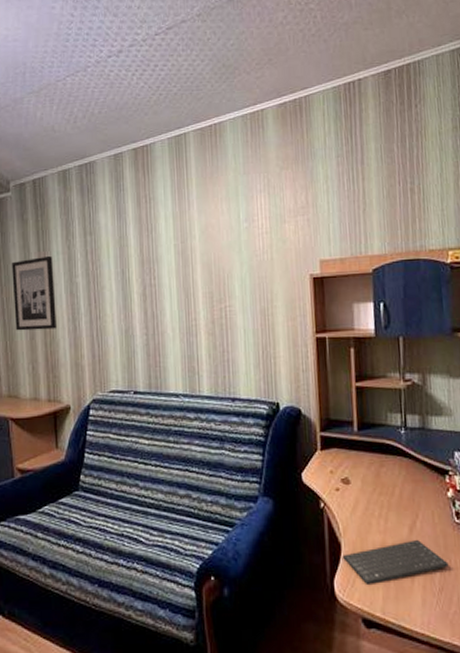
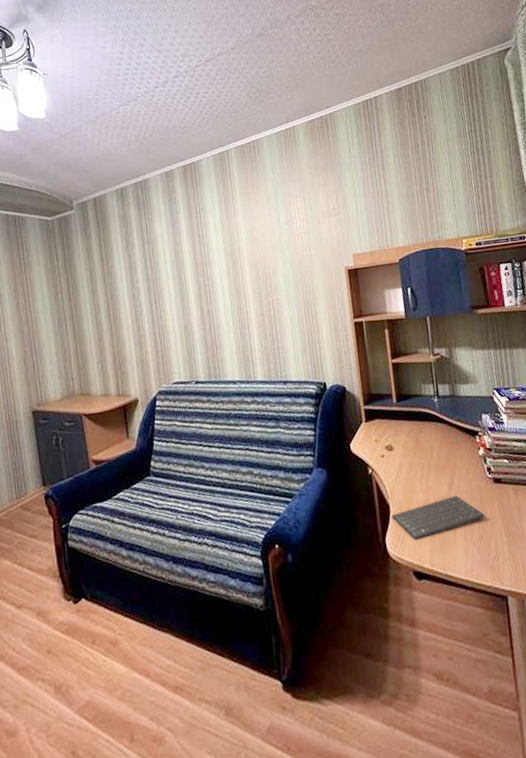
wall art: present [11,255,57,331] -> none [77,264,122,334]

